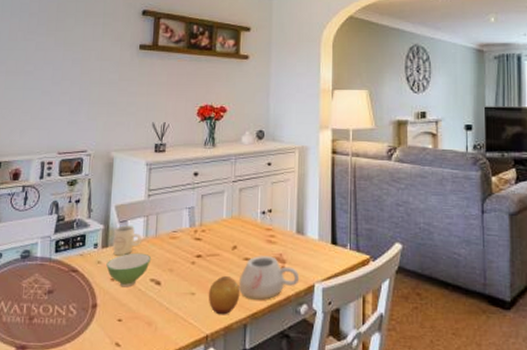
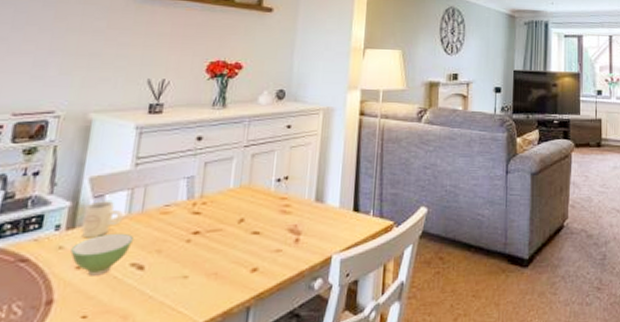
fruit: present [208,276,240,315] -> none [204,254,245,299]
cup: present [238,254,300,300] -> none [242,227,316,278]

